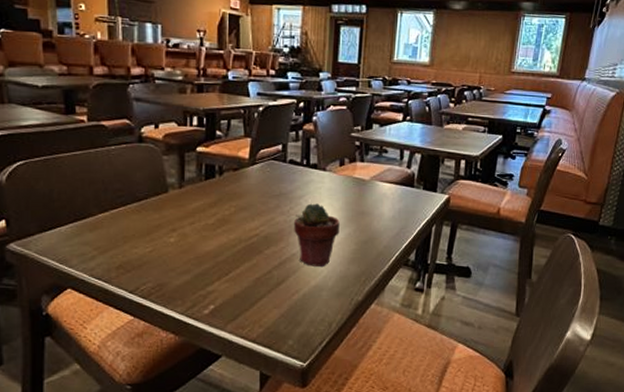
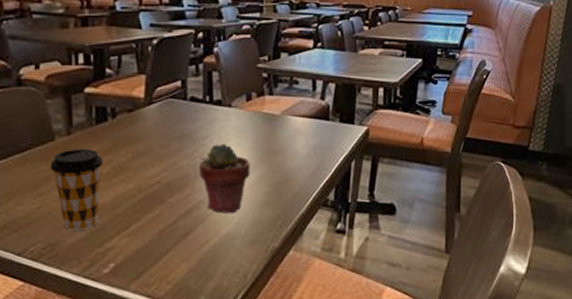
coffee cup: none [163,200,210,273] -> present [50,148,104,231]

